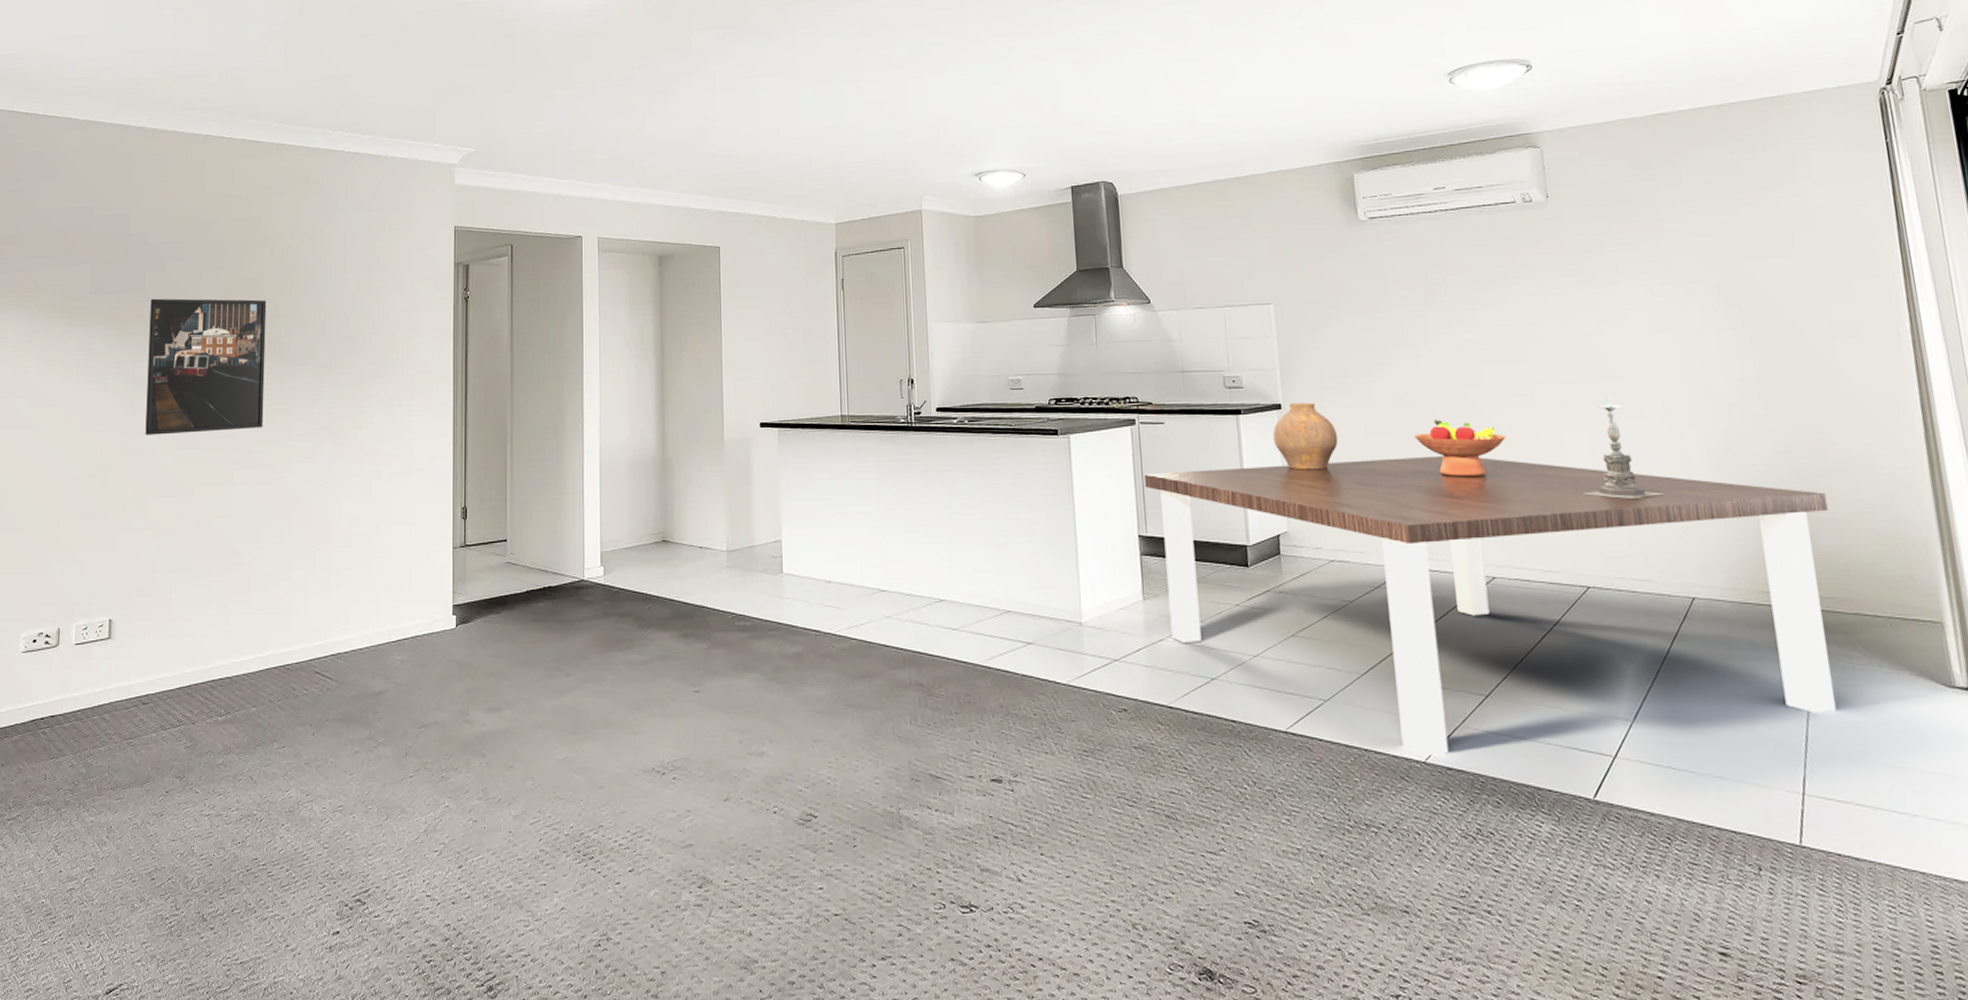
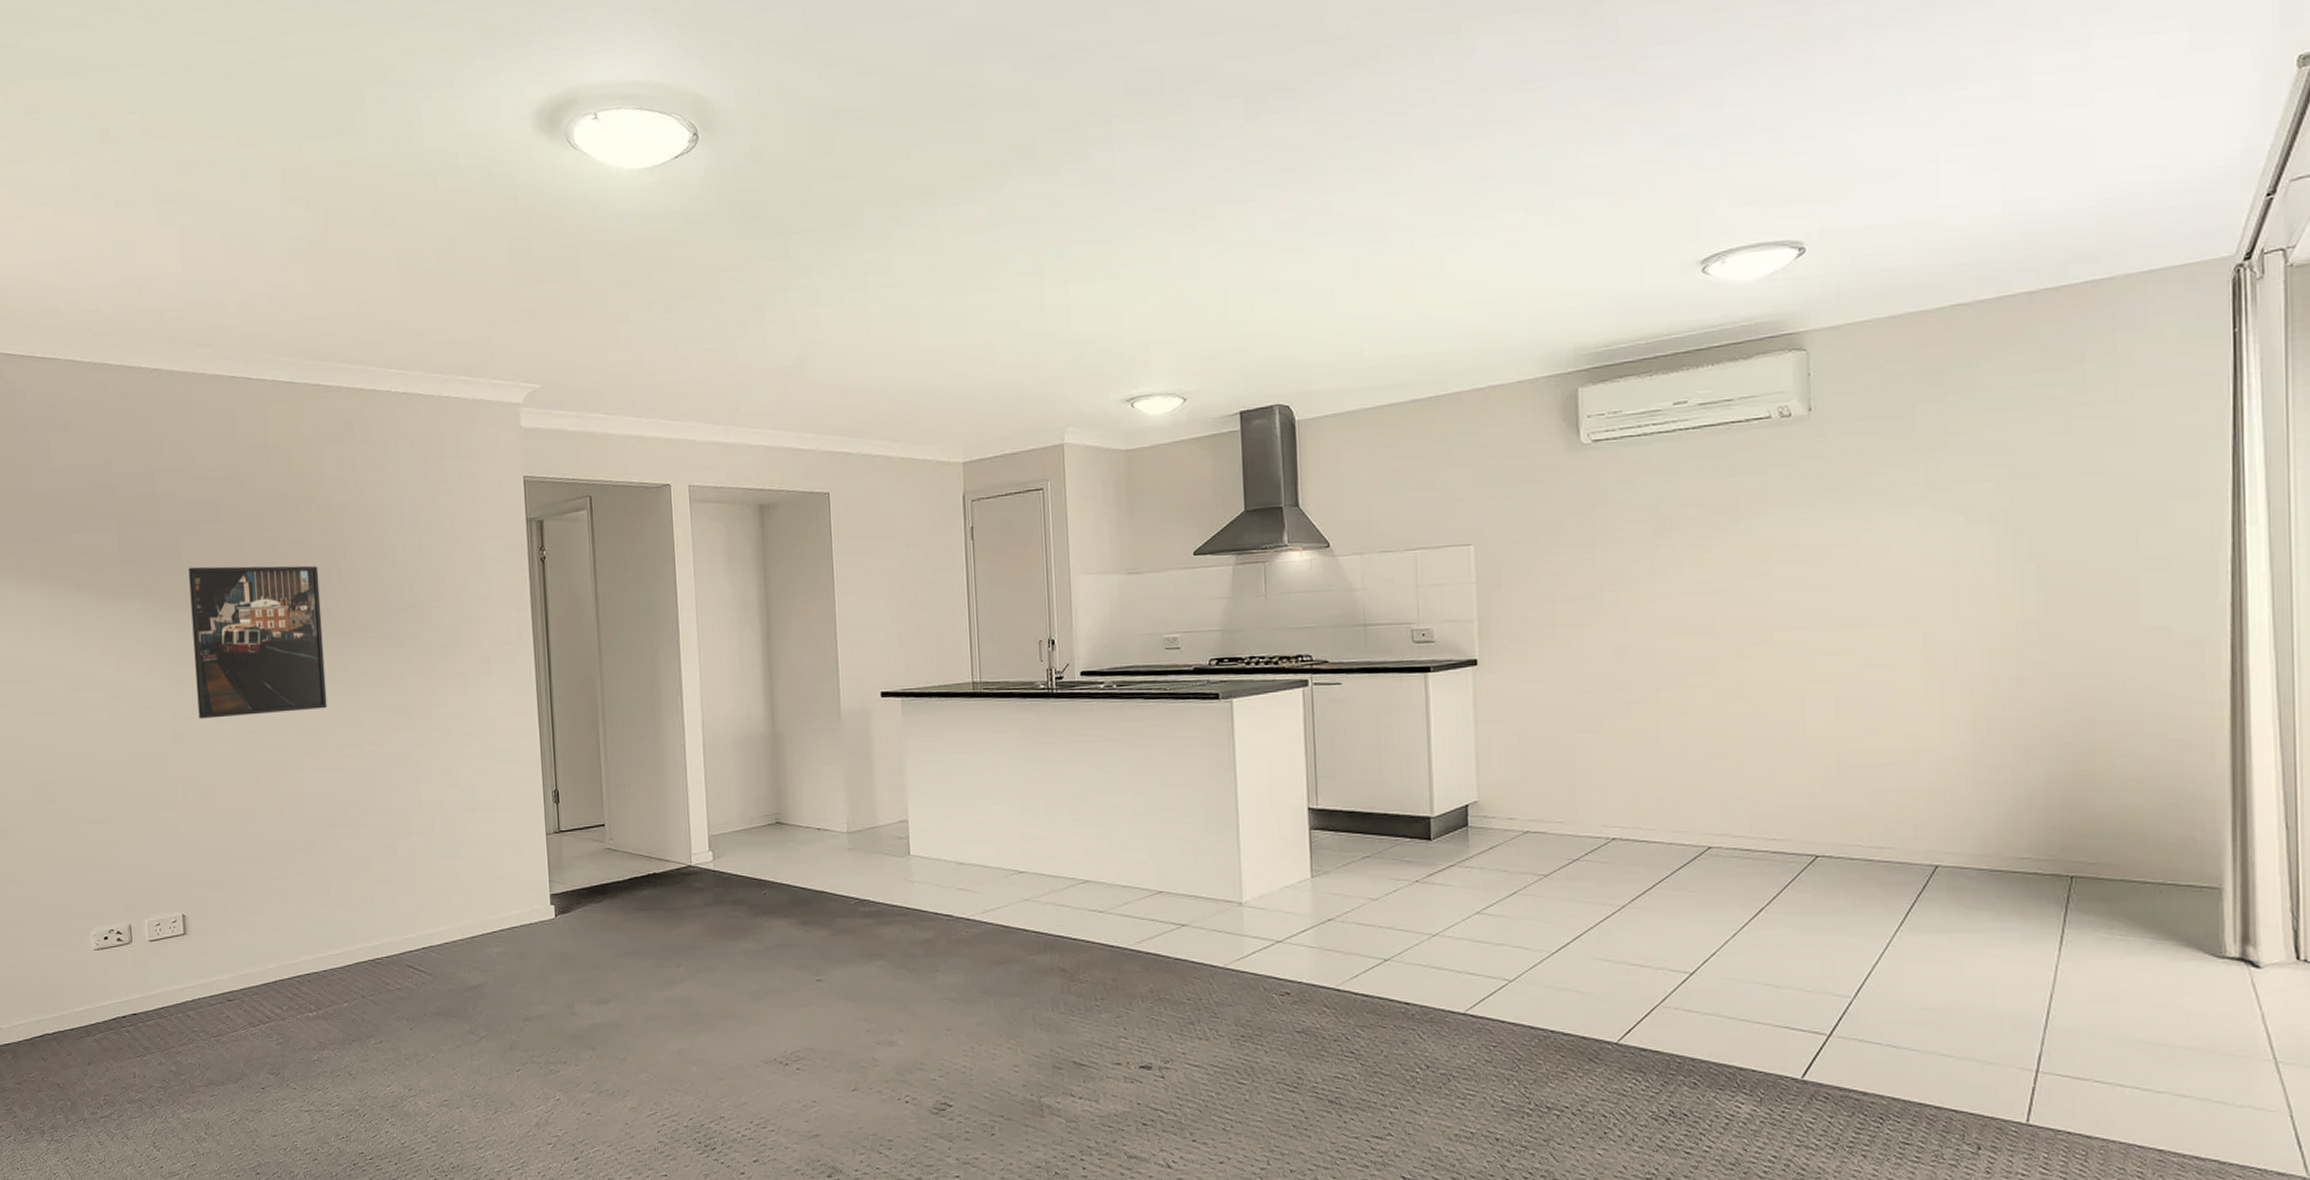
dining table: present [1144,455,1836,757] -> none [1317,714,2104,1038]
vase: present [1273,403,1338,470] -> none [1466,657,1541,734]
fruit bowl: present [1413,420,1506,477] -> none [1628,674,1736,738]
candle holder: present [1580,396,1664,500] -> none [1818,642,1915,759]

